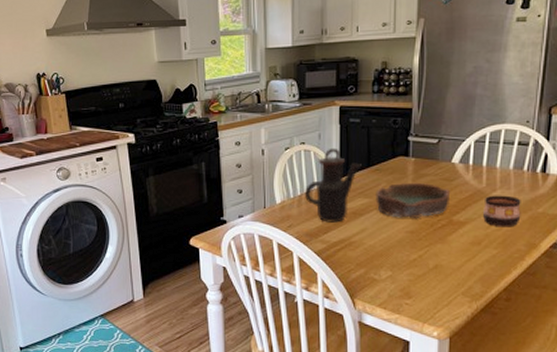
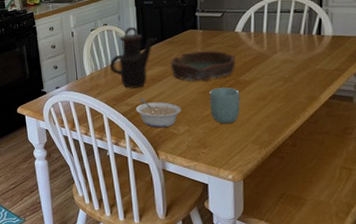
legume: none [331,235,385,272] -> present [135,98,182,128]
cup: none [418,228,452,271] -> present [210,87,241,124]
cup: present [483,195,521,228] -> none [266,56,301,84]

